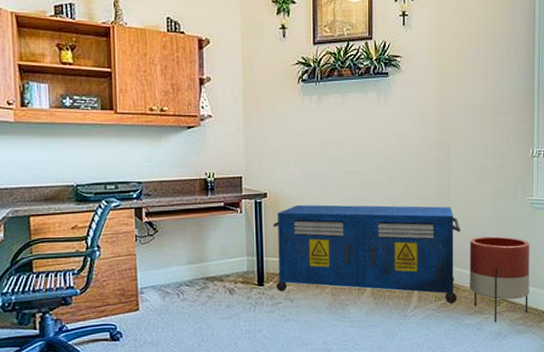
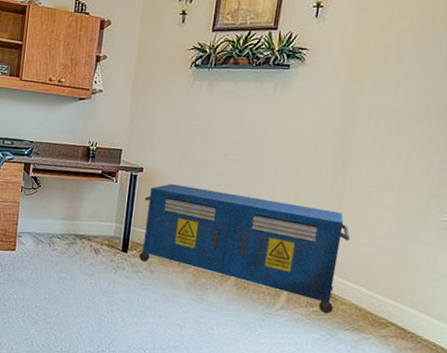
planter: present [470,236,530,323] -> none [350,250,438,346]

